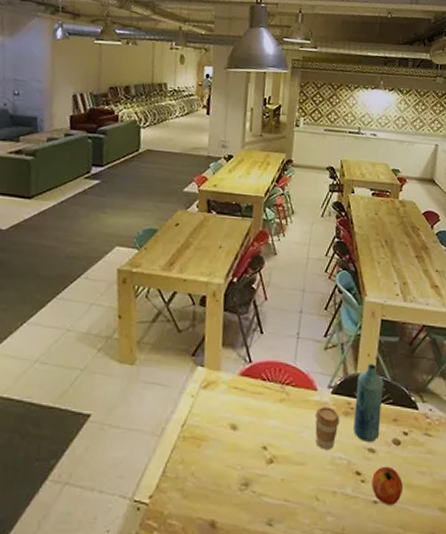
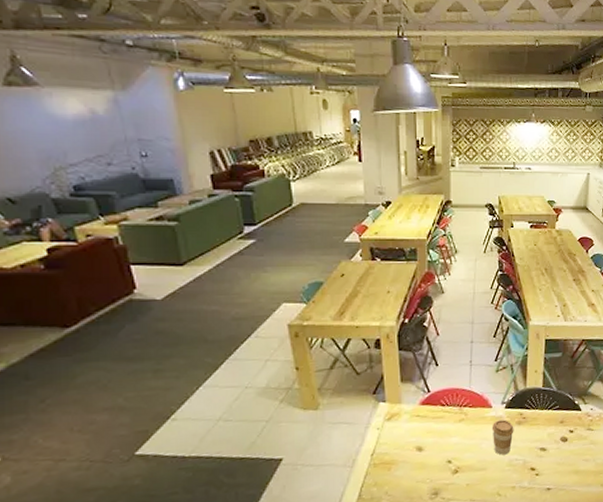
bottle: present [353,364,384,442] -> none [526,378,551,443]
fruit: present [372,466,403,505] -> none [545,459,571,490]

